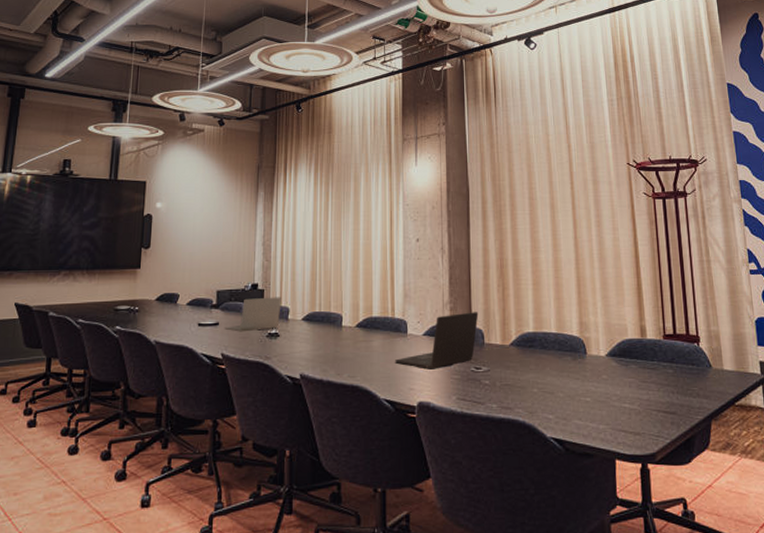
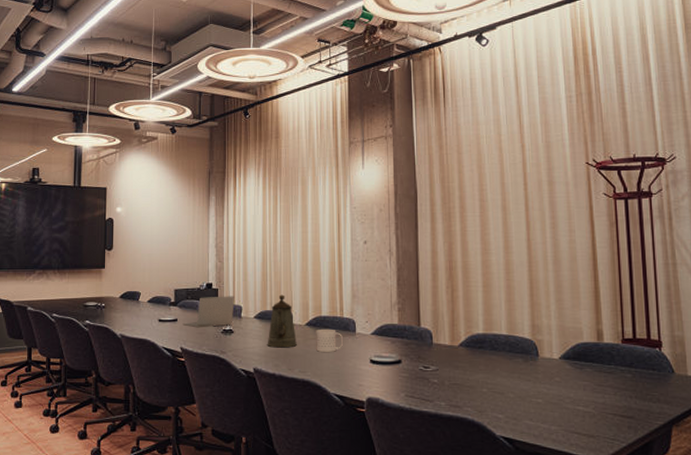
coffee pot: none [315,295,346,352] -> present [267,294,297,348]
mug: none [366,330,394,356] -> present [316,329,343,353]
laptop: present [395,312,479,369] -> none [344,313,427,367]

